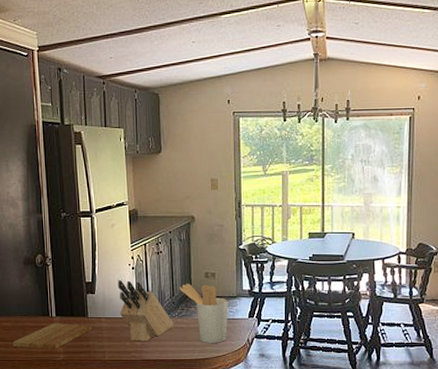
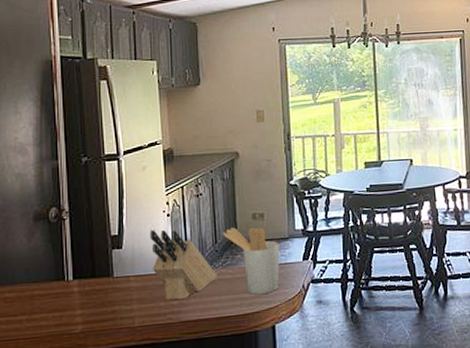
cutting board: present [12,323,92,349] -> none [16,286,119,322]

